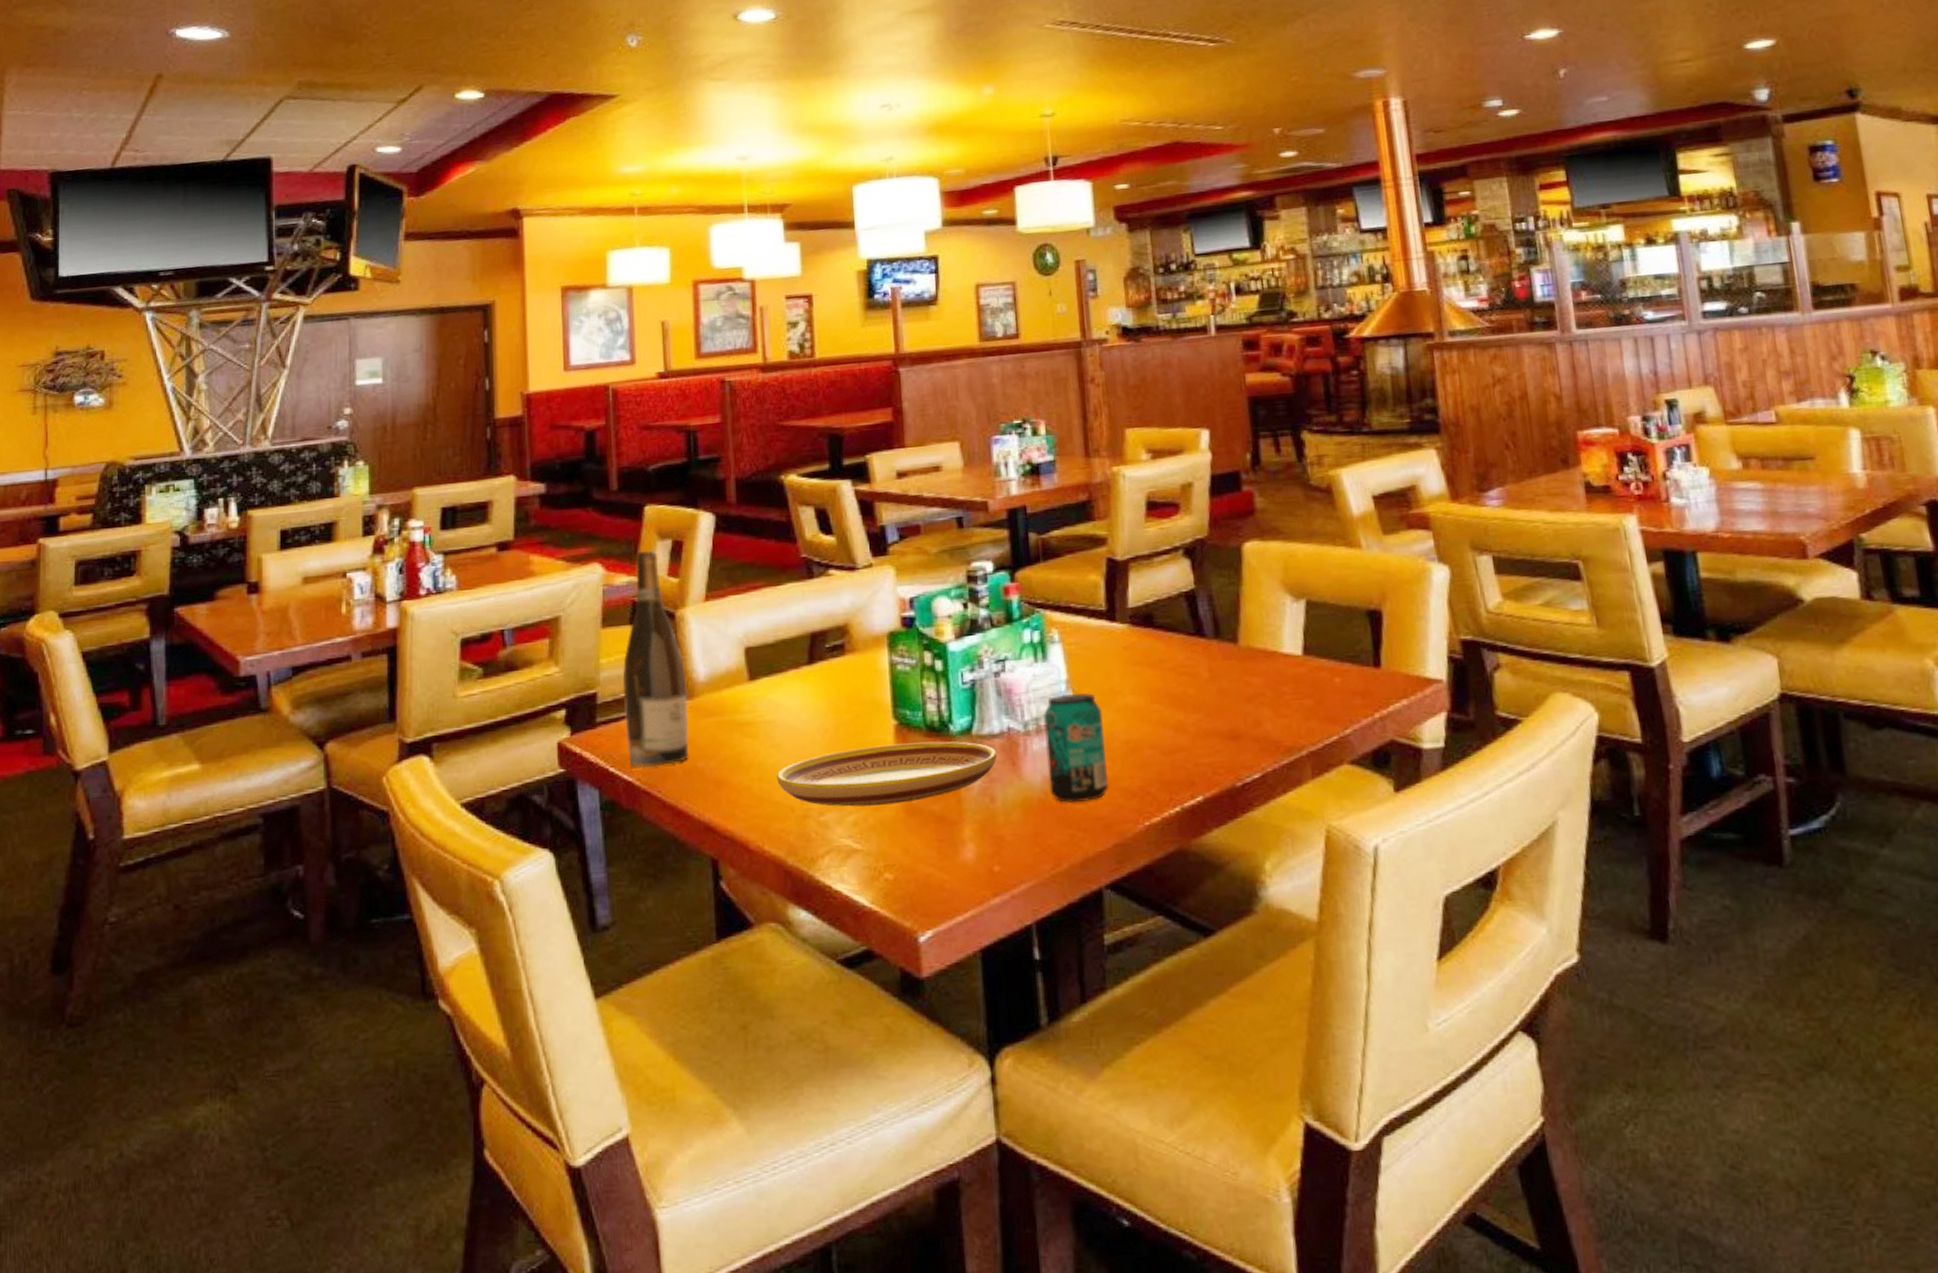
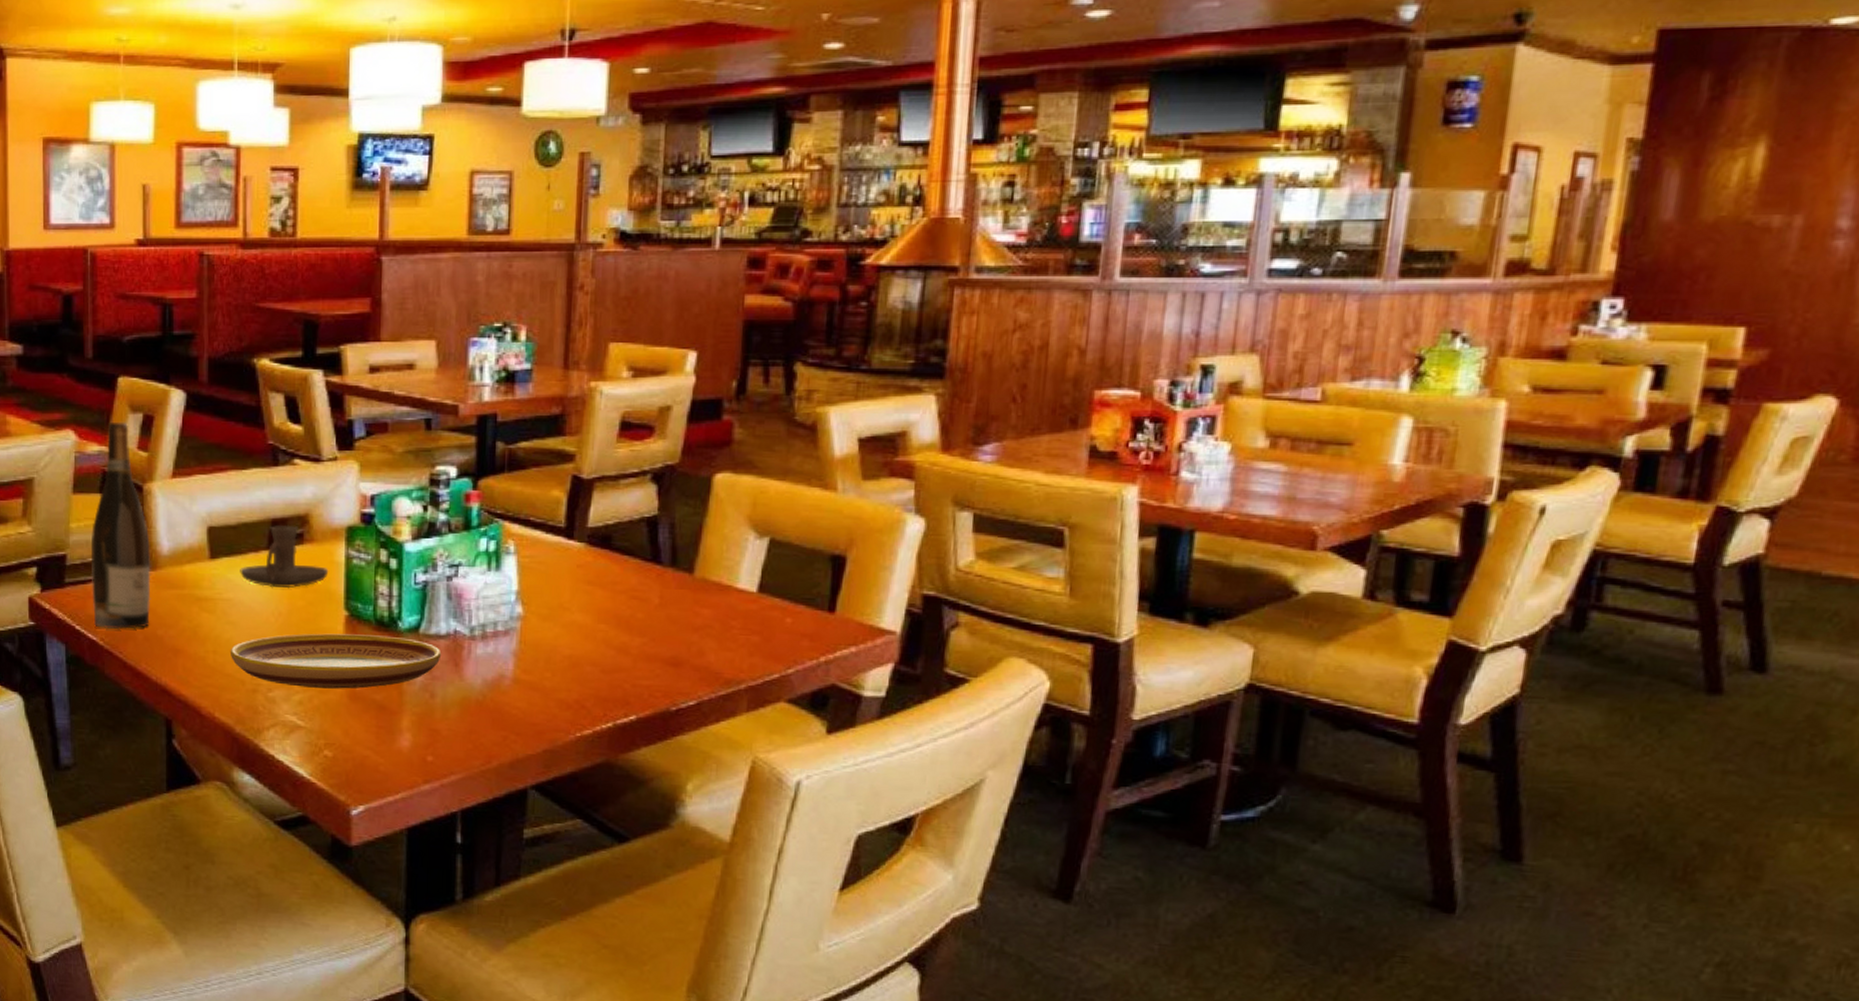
candle holder: none [781,637,874,704] -> present [240,525,329,589]
beverage can: present [1043,693,1109,804] -> none [488,604,548,708]

